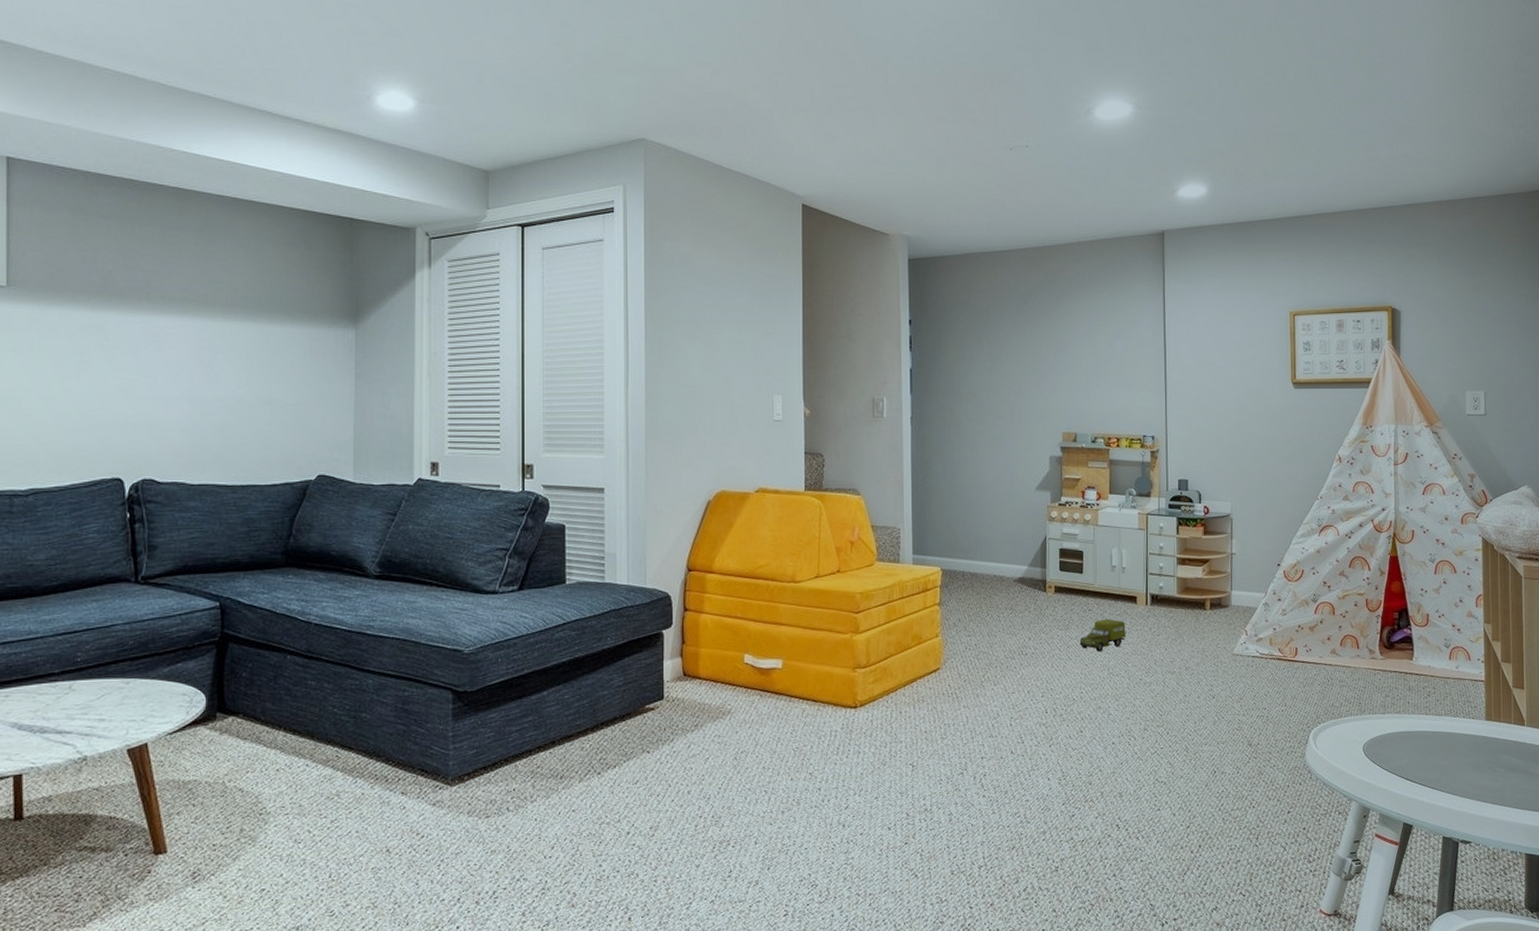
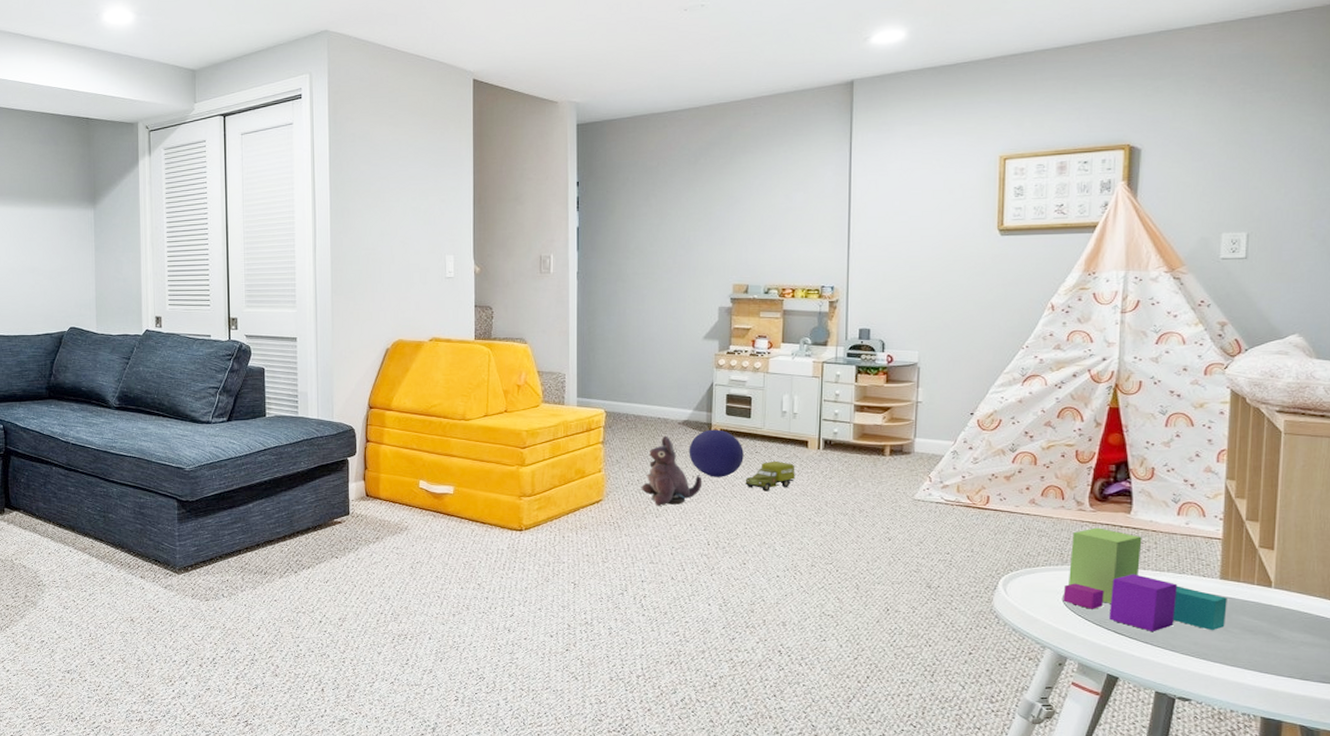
plush toy: none [978,594,1039,672] -> present [641,435,703,506]
ball: none [1025,586,1078,639] -> present [689,429,744,477]
toy blocks: none [1363,675,1493,776] -> present [1063,527,1227,631]

